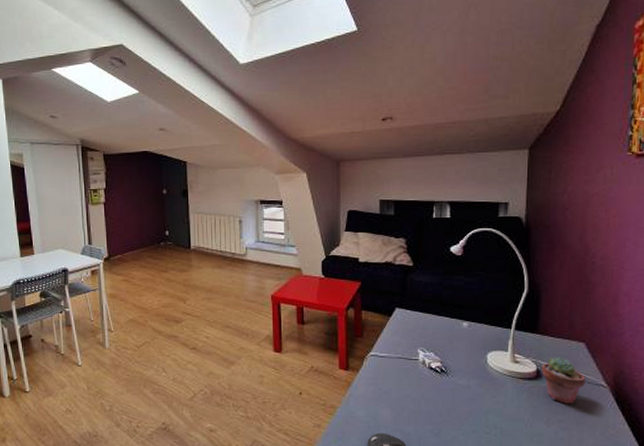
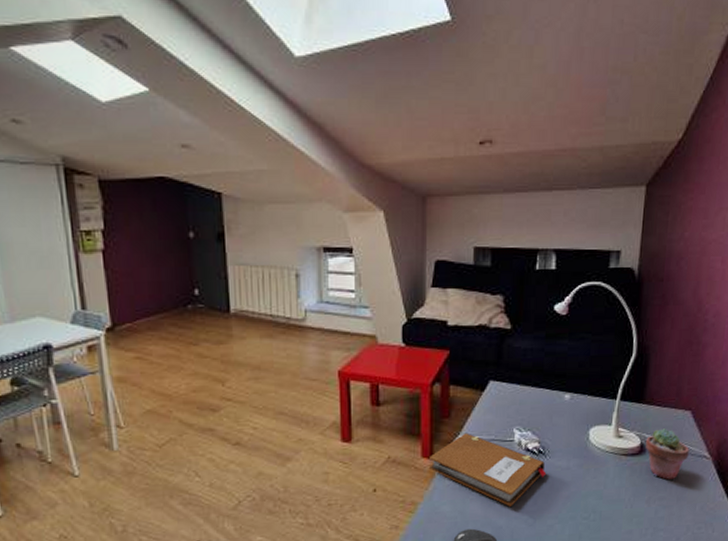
notebook: none [345,350,449,417] -> present [428,432,547,507]

